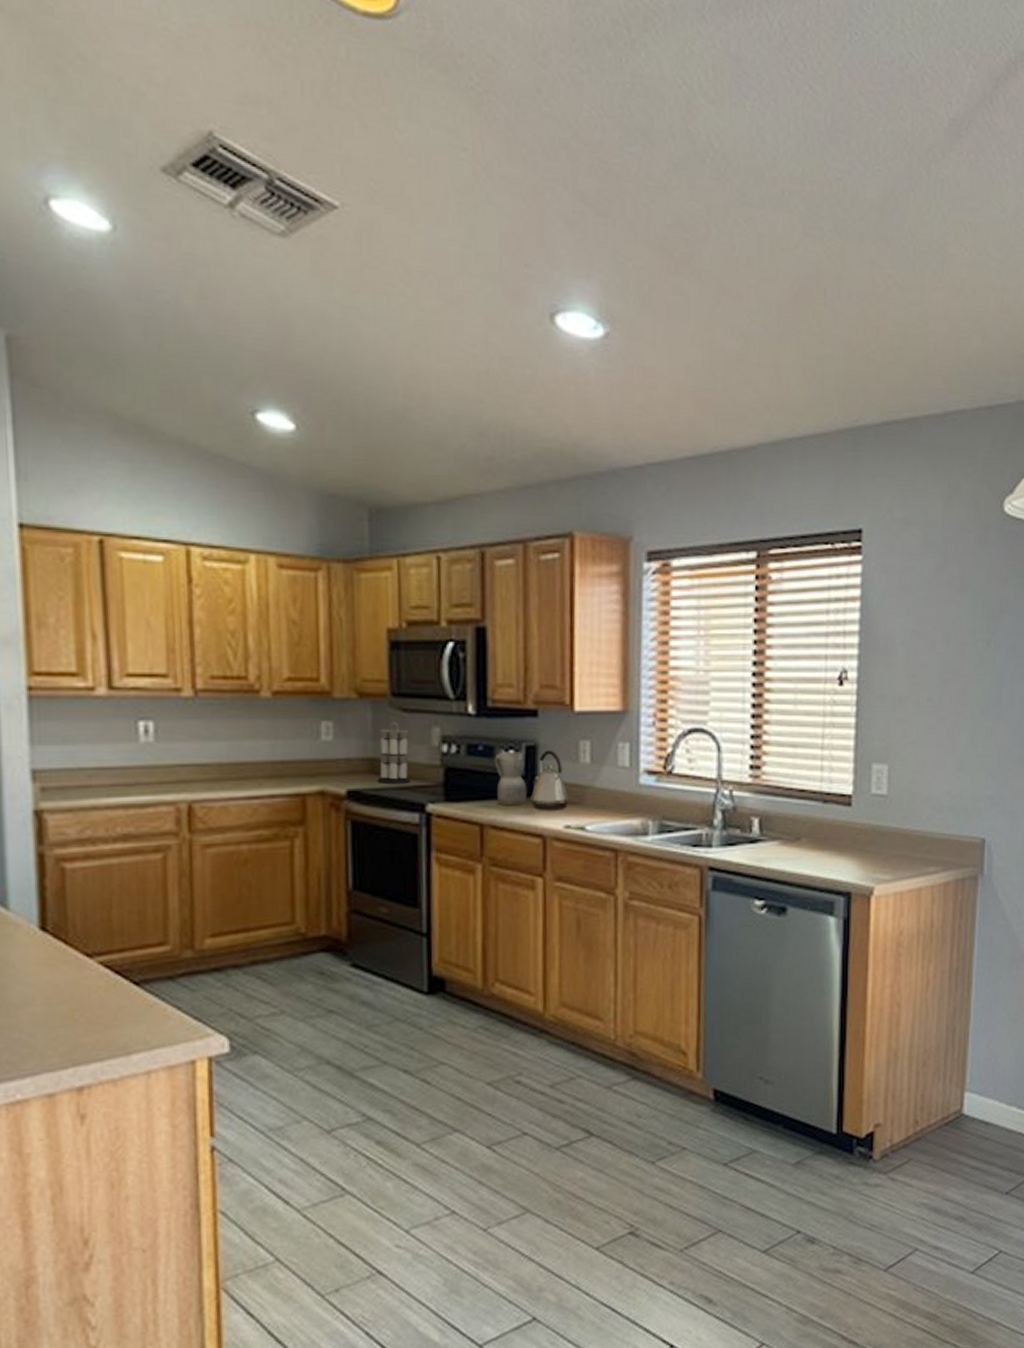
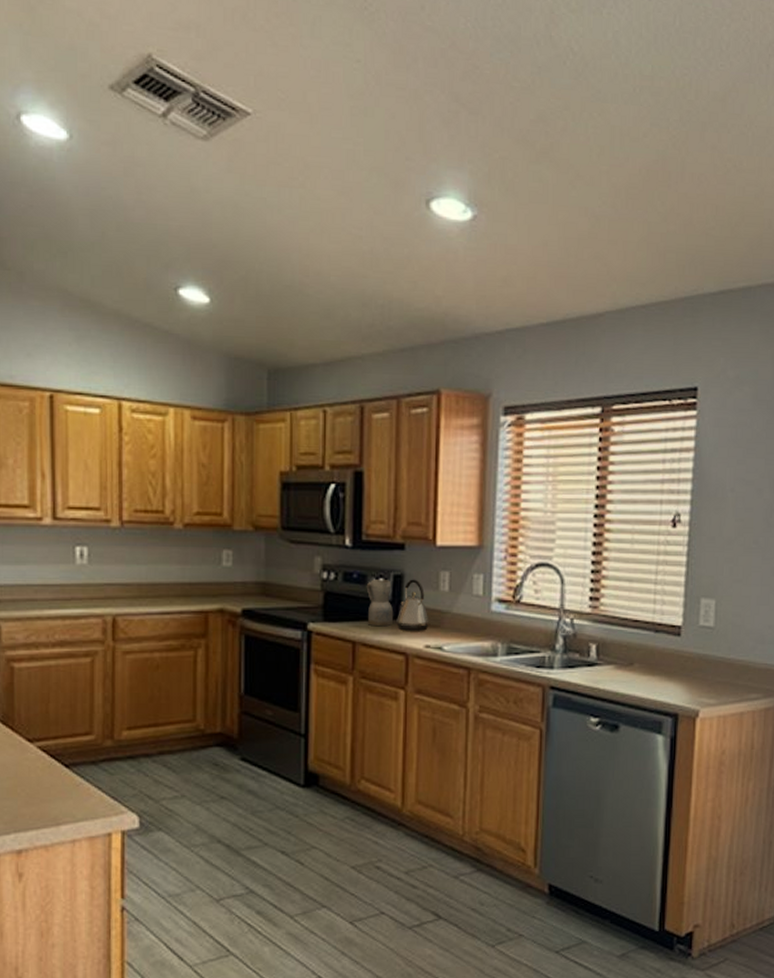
spice rack: present [377,721,410,785] -> none [267,551,295,606]

